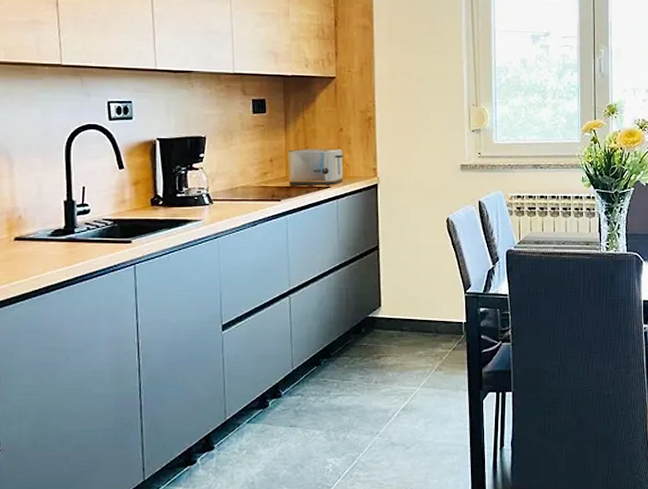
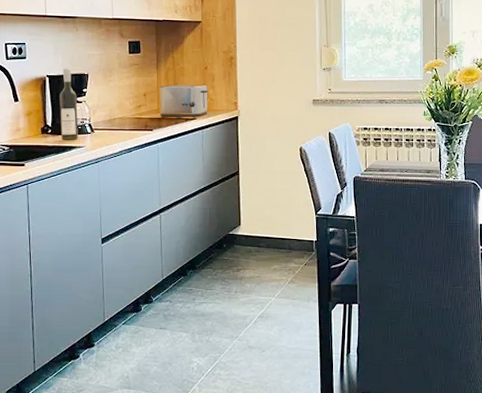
bottle: none [172,130,194,214] -> present [59,68,78,141]

